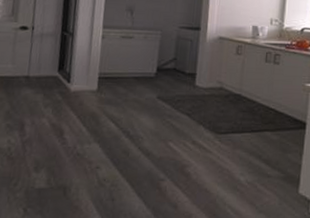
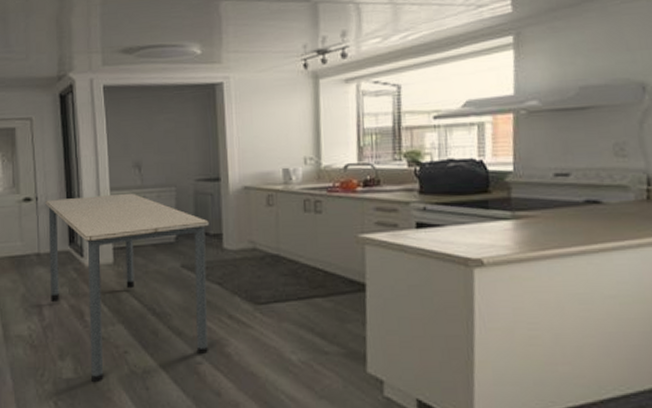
dining table: none [33,30,186,193] -> present [45,193,209,383]

